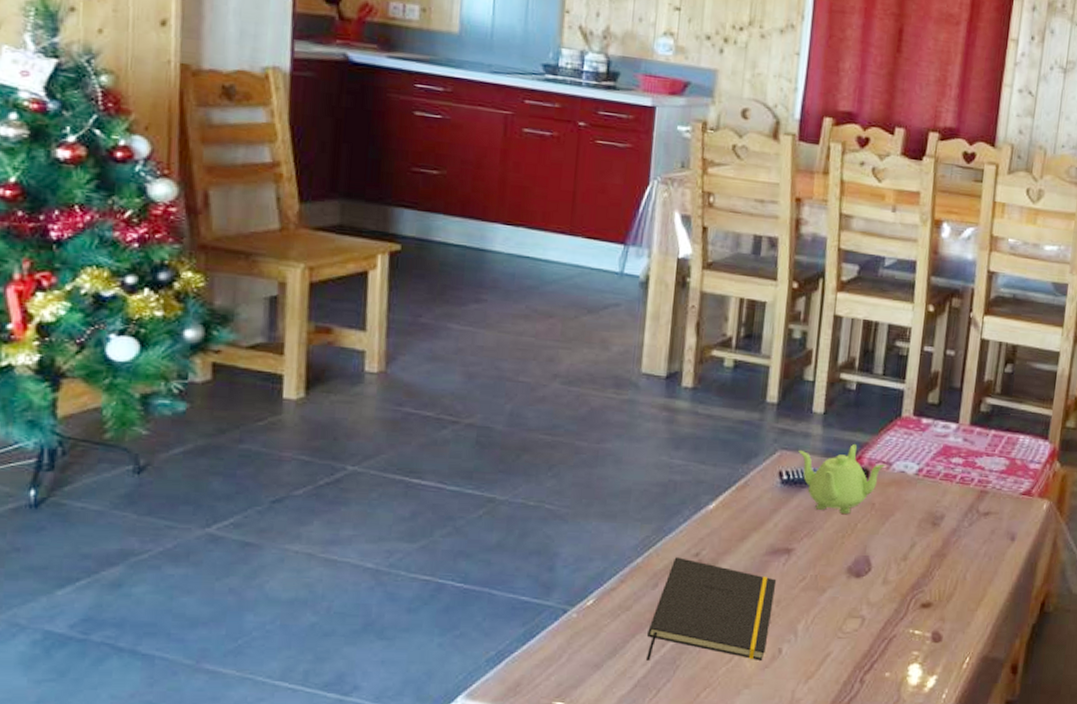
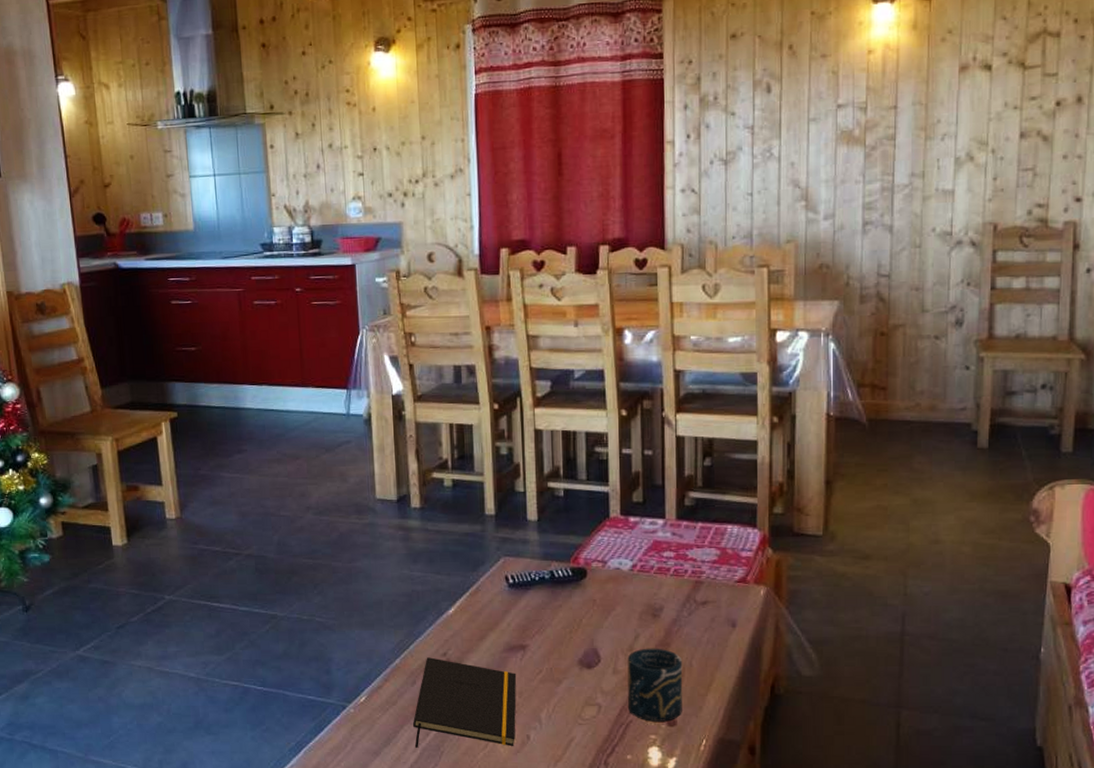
teapot: present [798,444,886,515] -> none [520,547,602,612]
cup: none [893,558,957,637] -> present [627,648,683,722]

